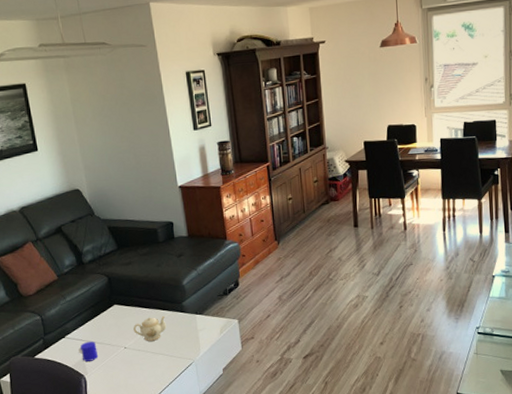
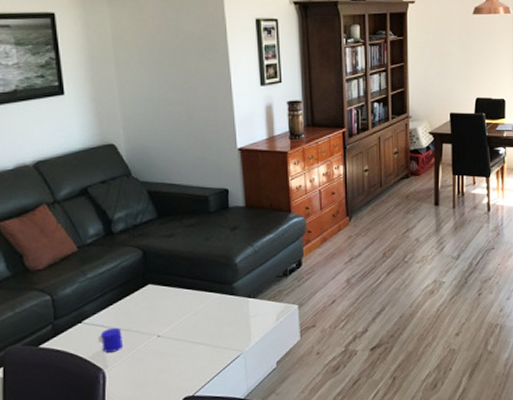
teapot: present [133,316,167,341] -> none [170,299,212,329]

